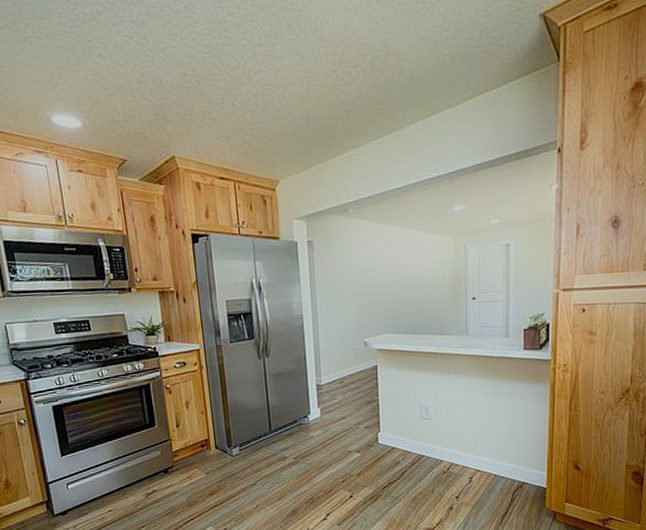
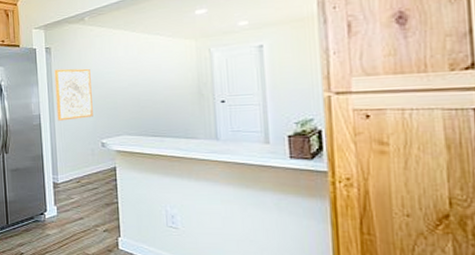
wall art: none [317,264,356,321] -> present [54,68,93,121]

